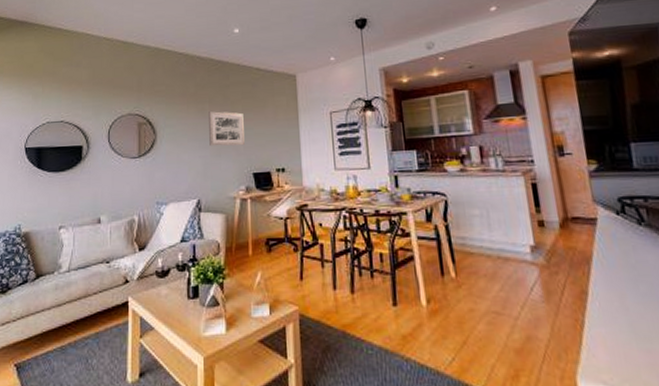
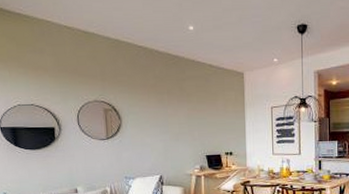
wall art: present [209,111,245,147] -> none [167,102,199,133]

